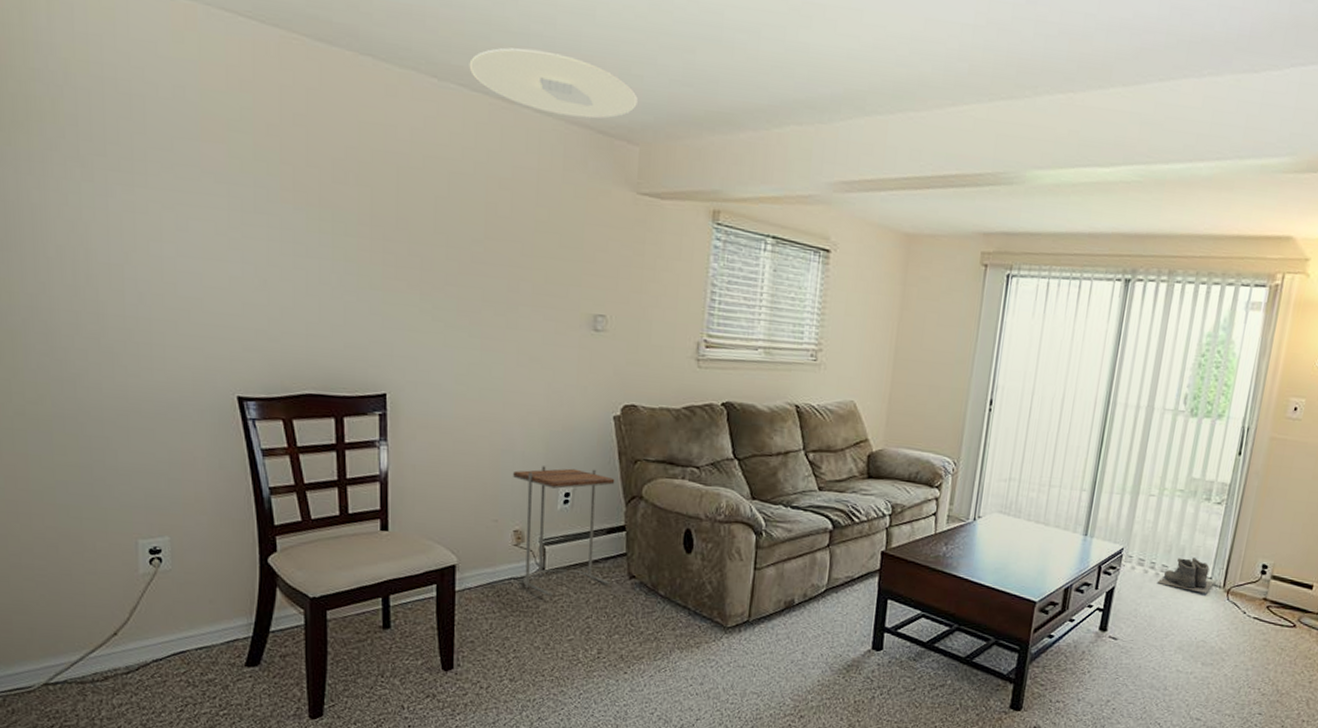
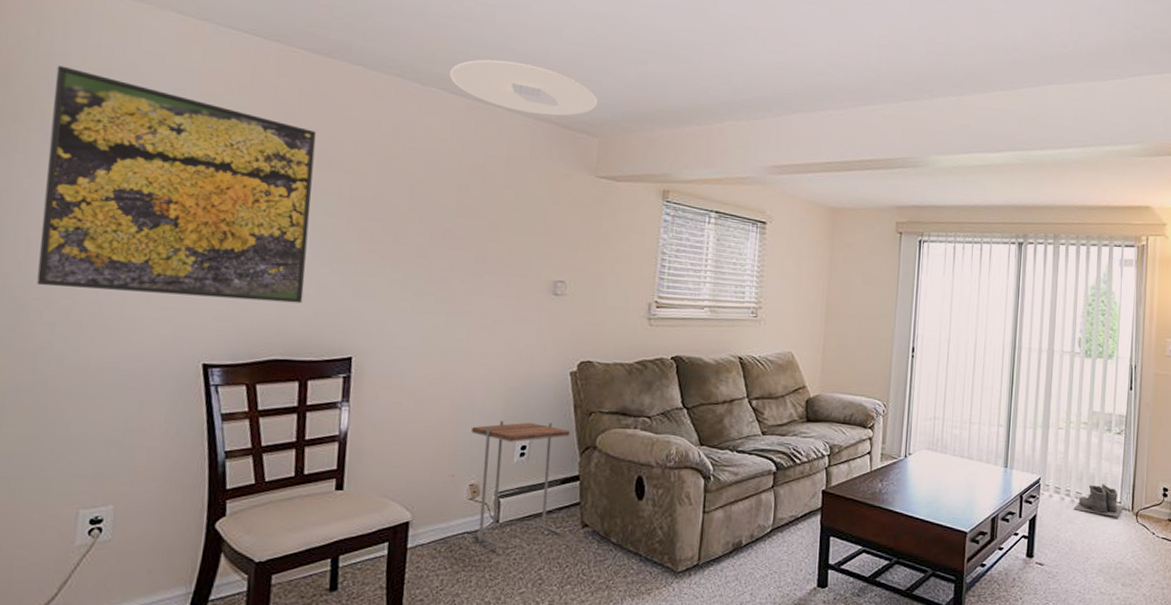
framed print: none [46,57,331,334] -> present [36,65,317,304]

